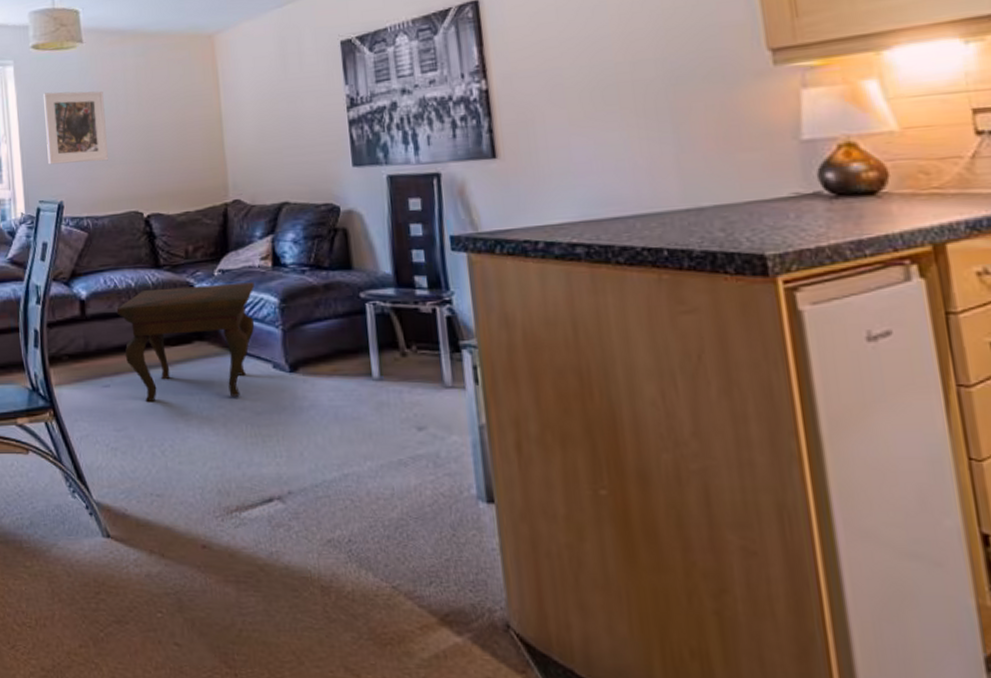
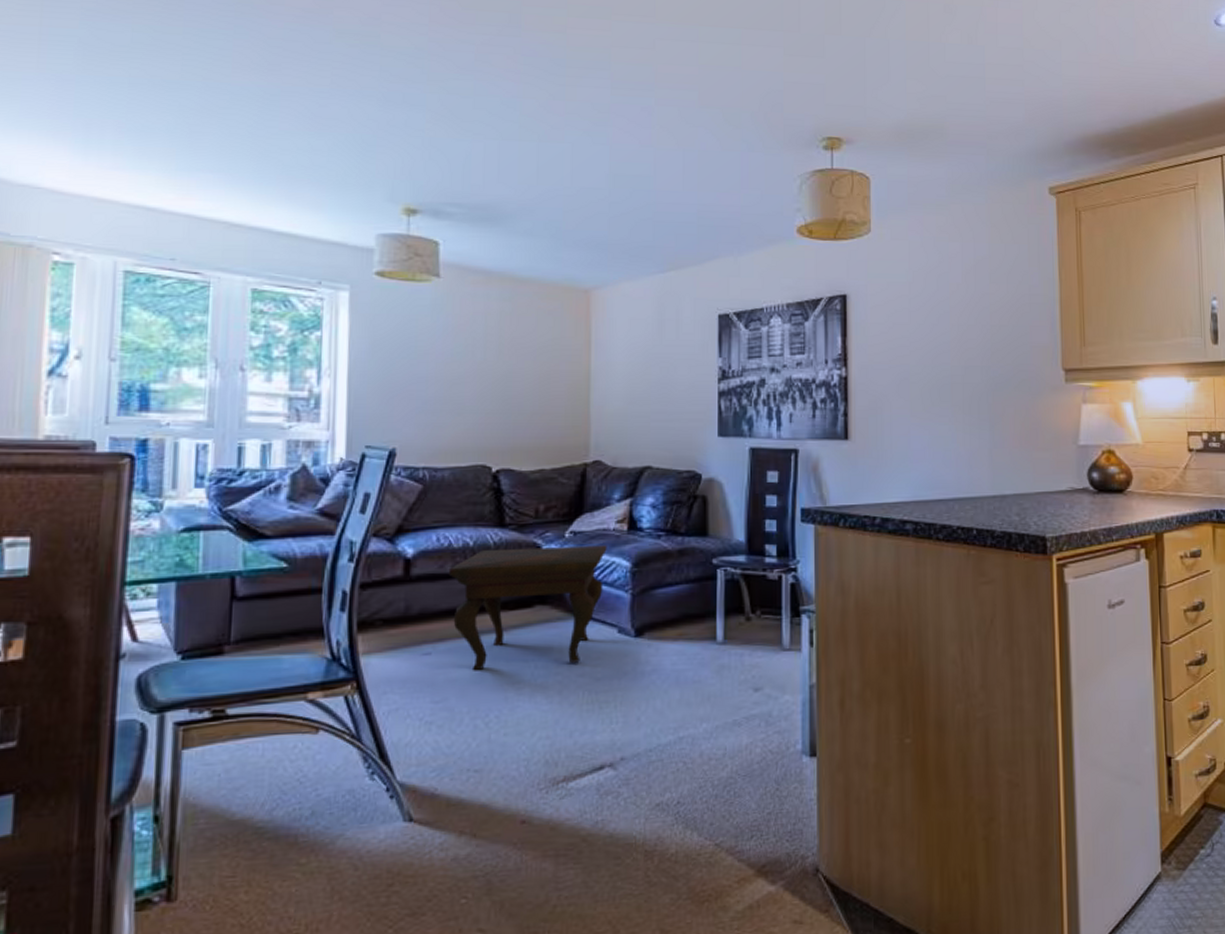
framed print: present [44,91,108,165] -> none [382,326,459,408]

